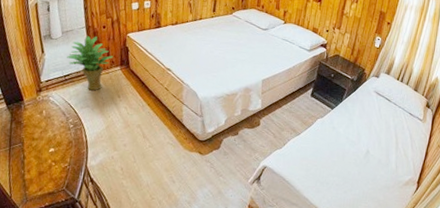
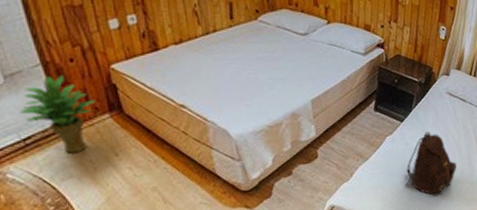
backpack: none [326,121,375,175] -> present [404,132,456,195]

